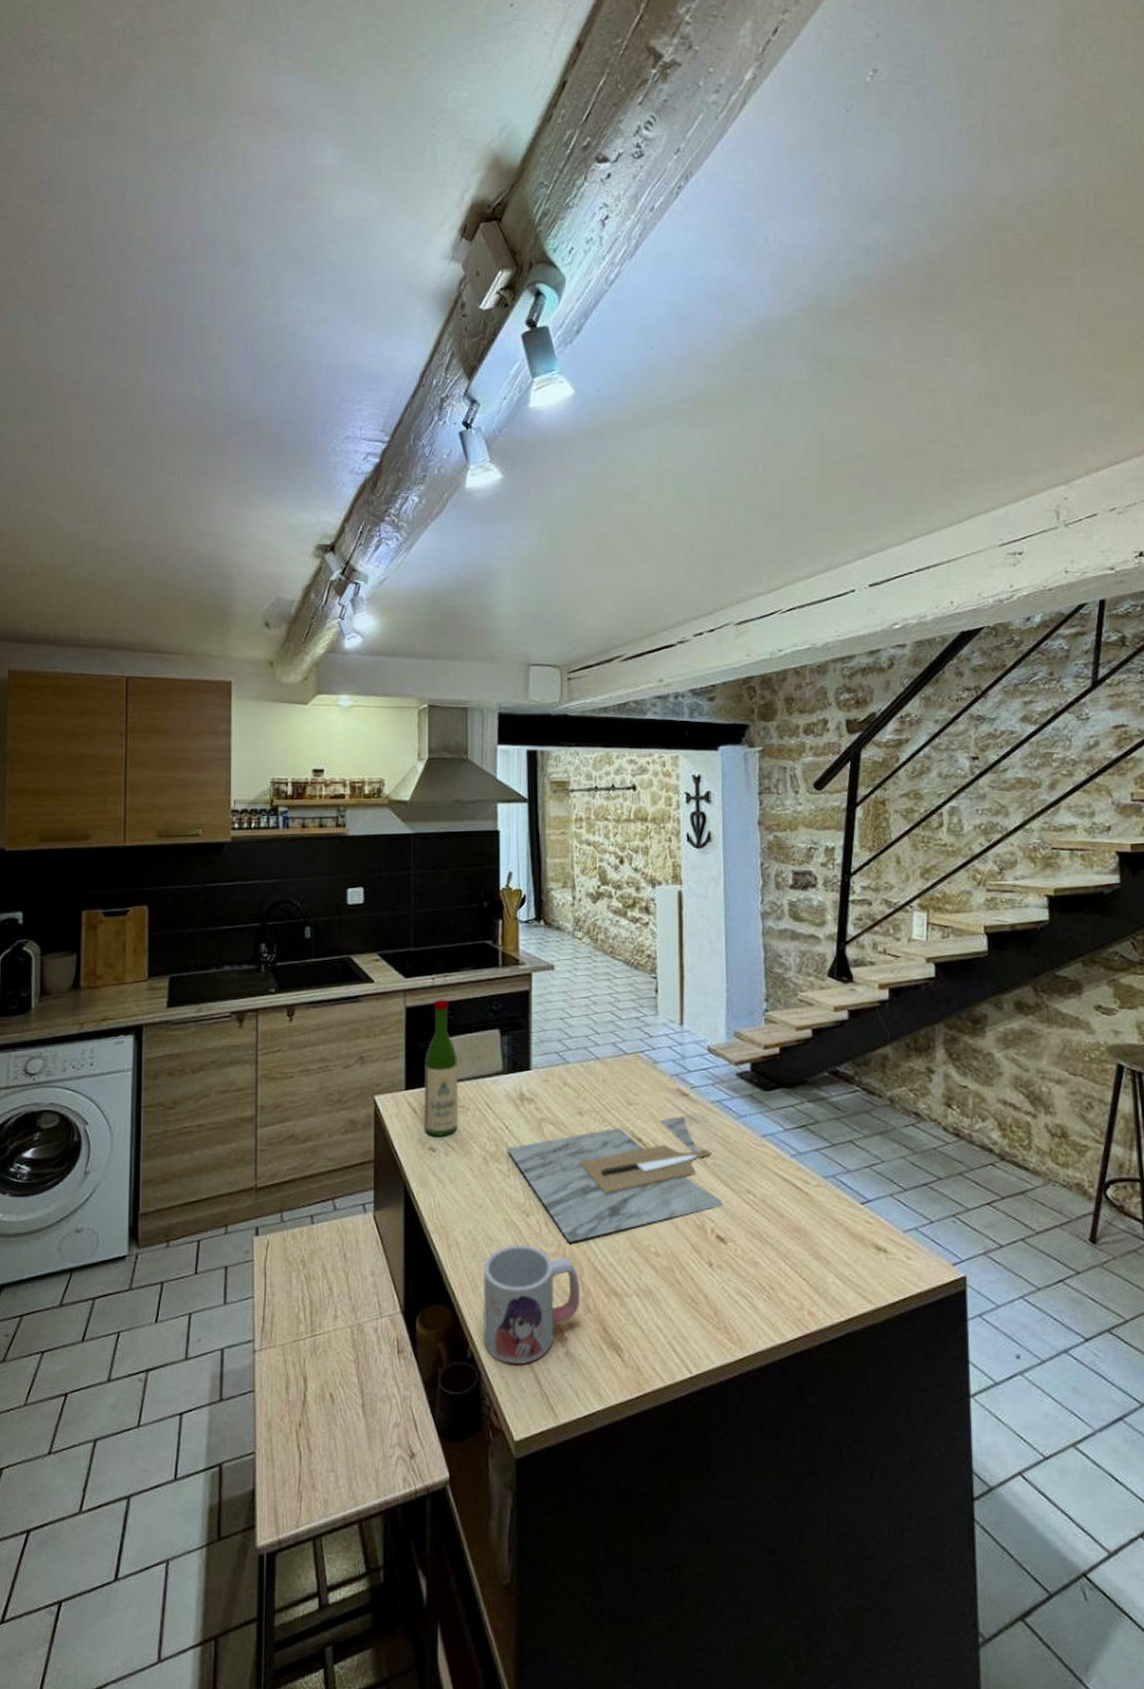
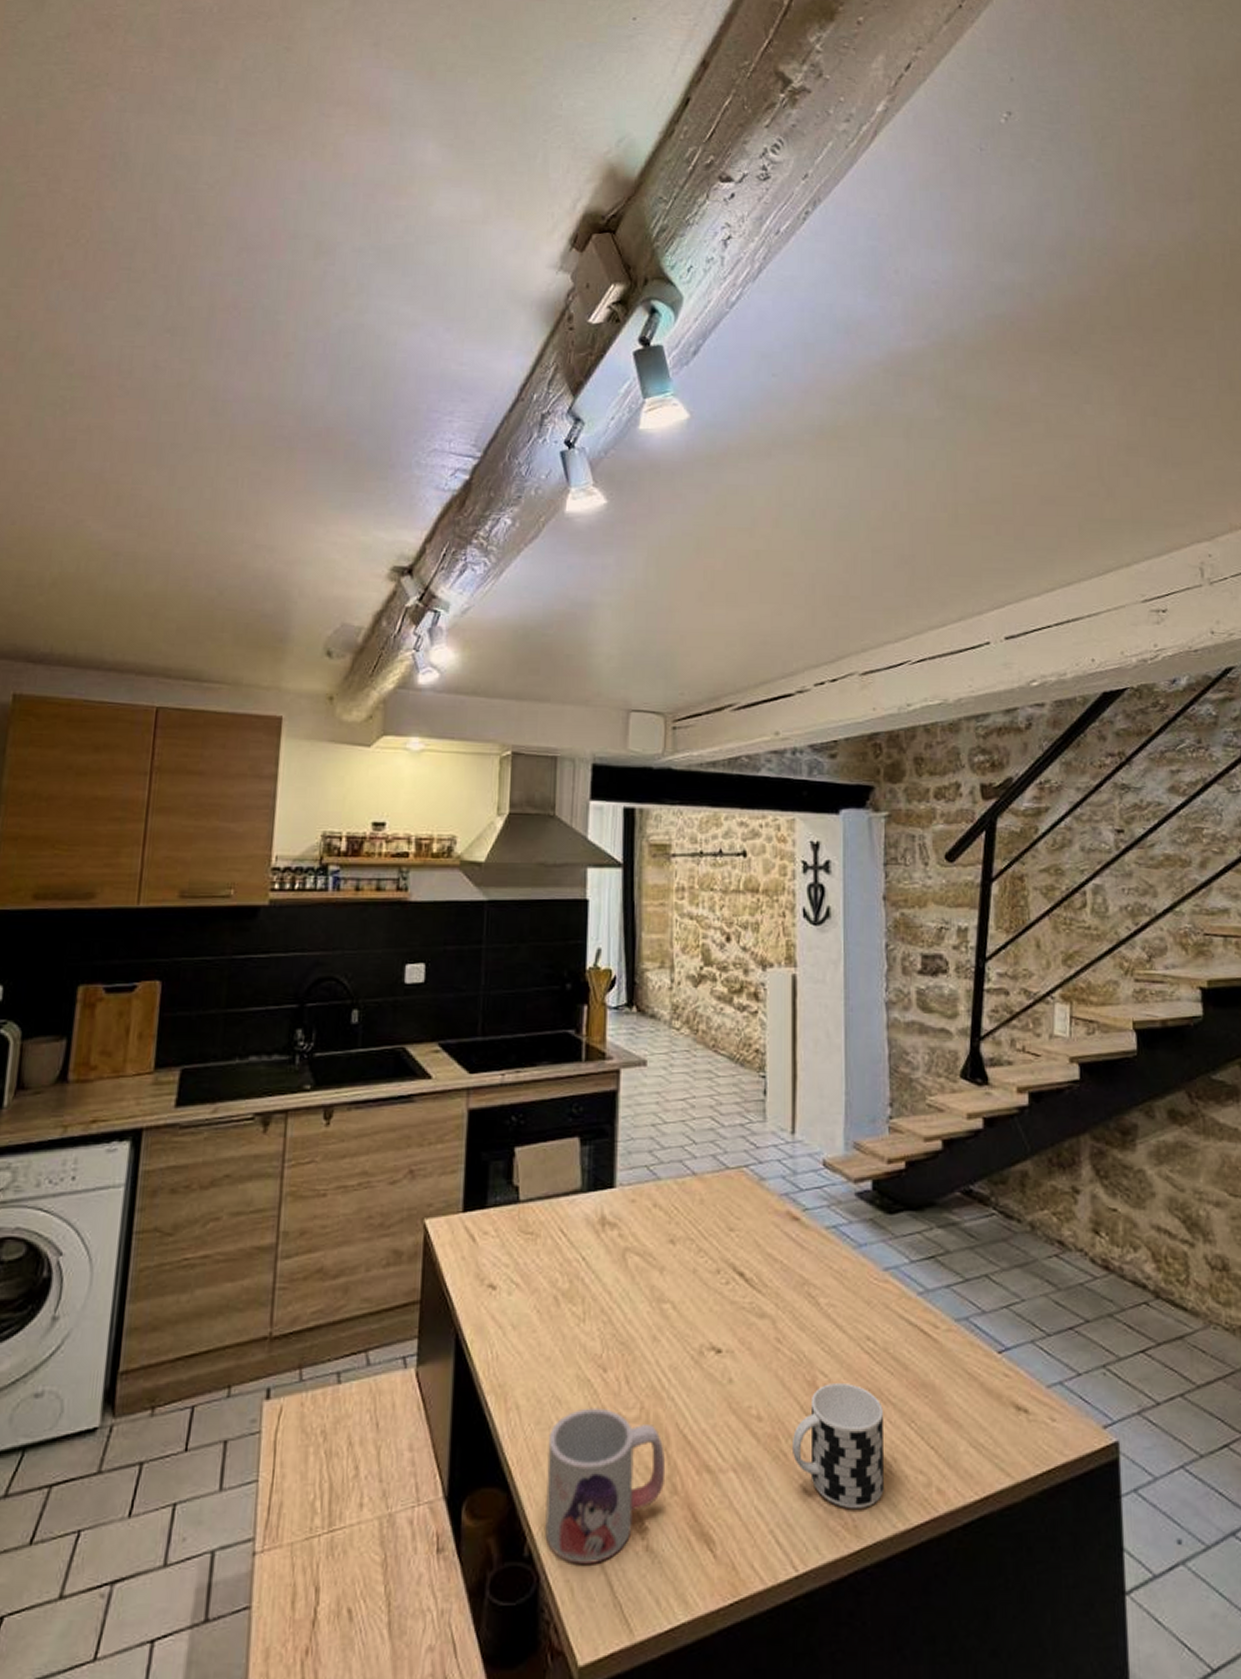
wine bottle: present [425,999,458,1136] -> none [484,1100,528,1270]
cutting board: present [506,1116,723,1242] -> none [582,1245,838,1404]
cup: none [686,1227,763,1327] -> present [793,1383,884,1510]

